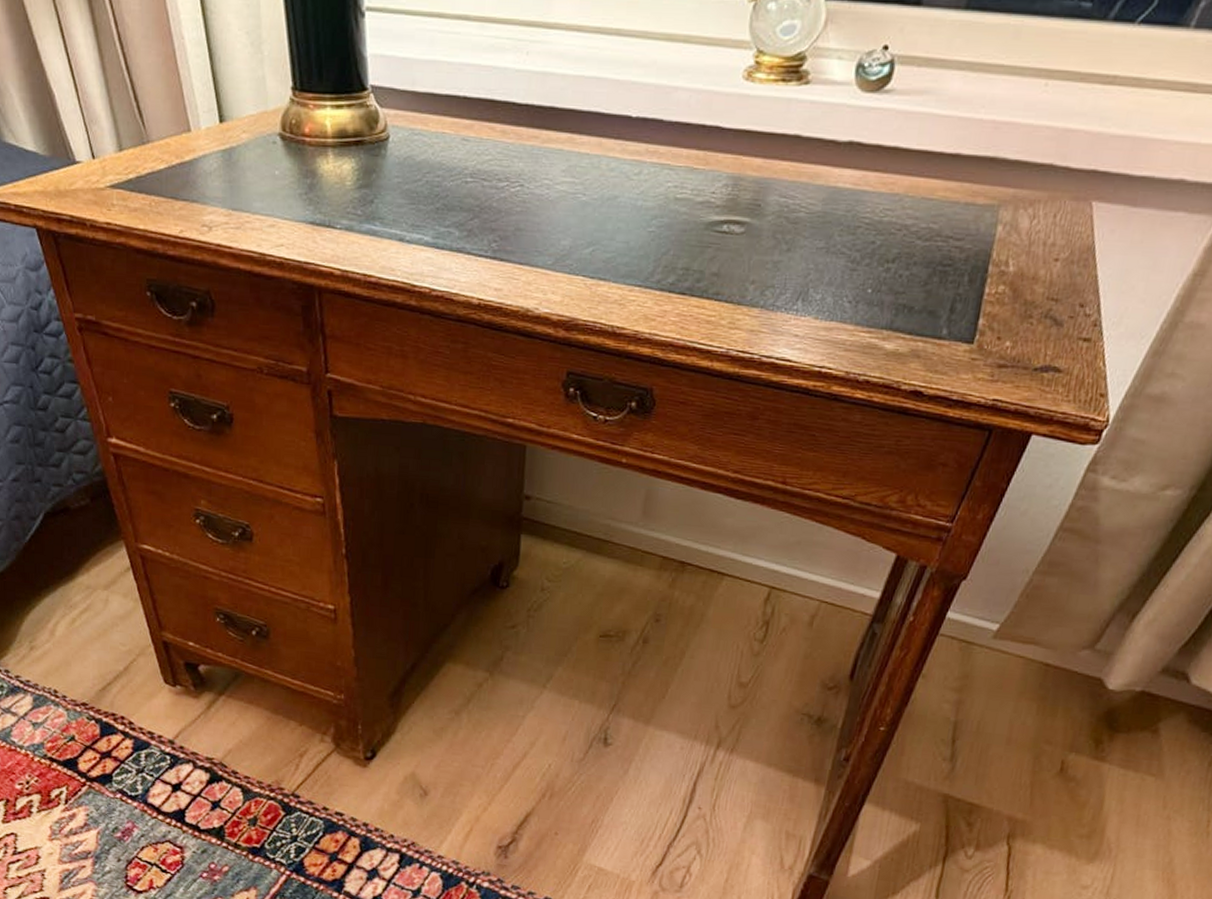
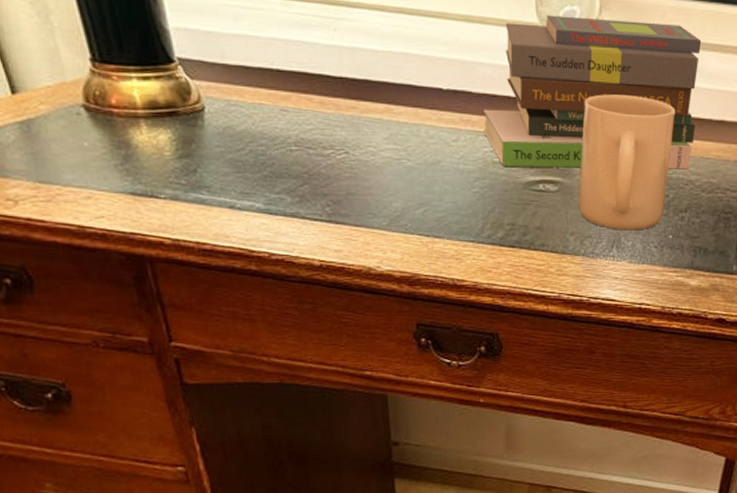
books: none [669,31,946,212] -> present [483,15,702,170]
mug: none [764,122,900,282] -> present [578,94,675,231]

